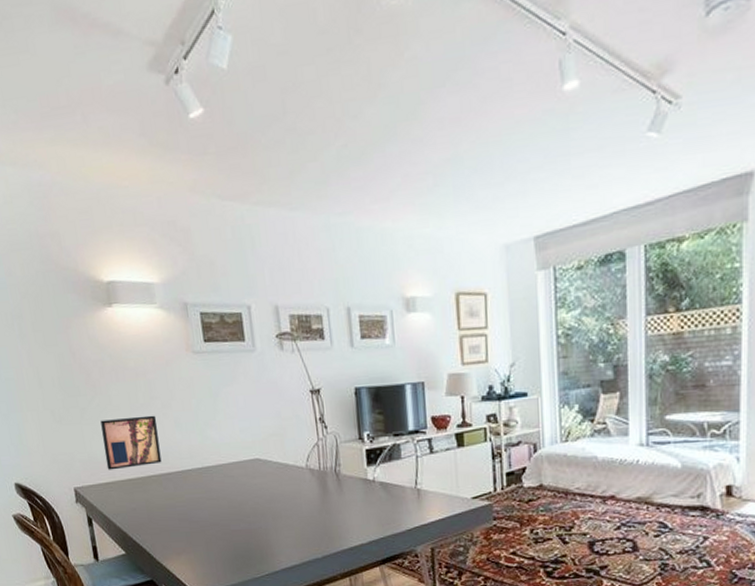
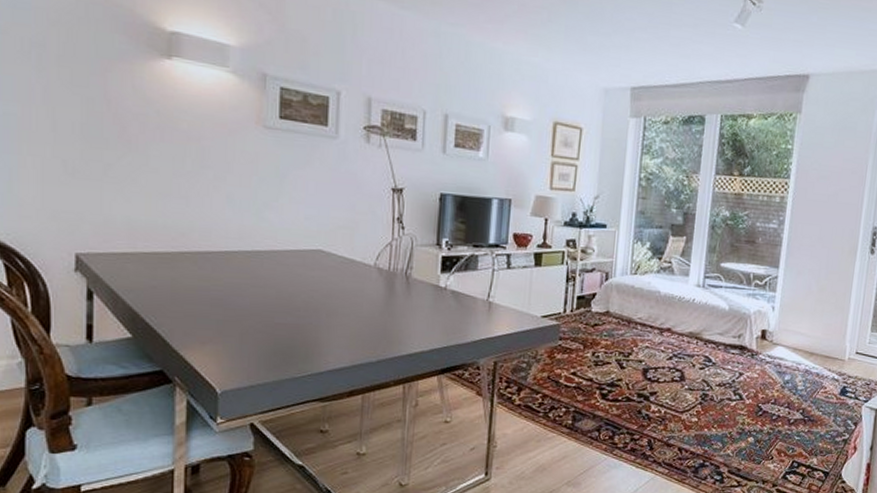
wall art: present [100,415,162,470] -> none [127,181,205,240]

